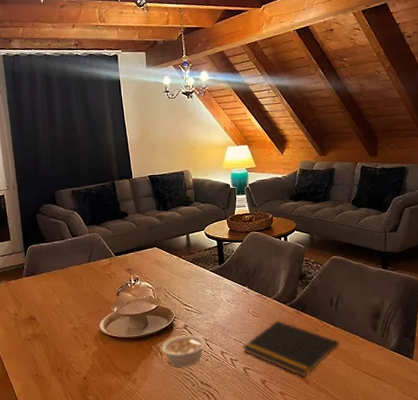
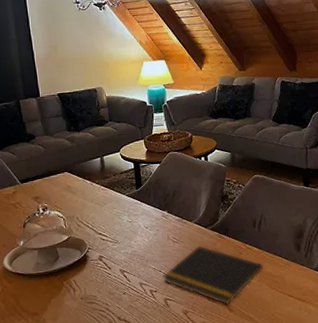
legume: present [161,334,215,368] -> none [74,266,133,304]

